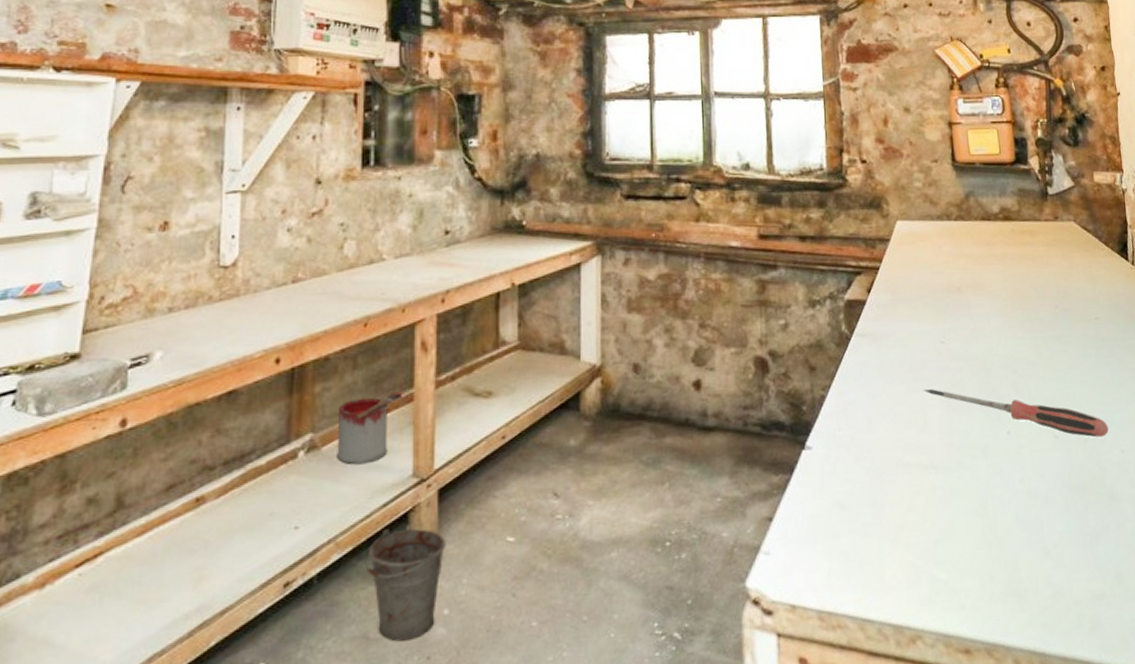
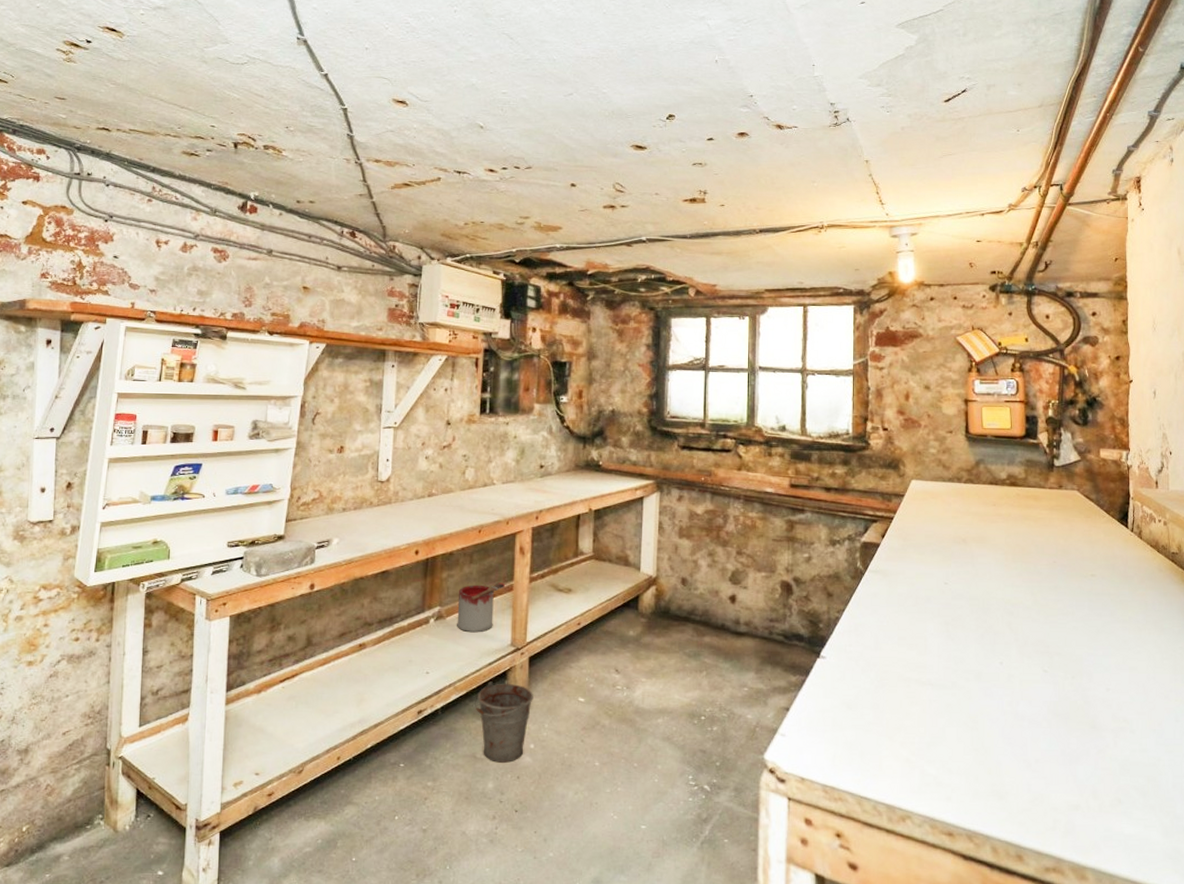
screwdriver: present [924,389,1109,438] -> none [927,621,1096,676]

